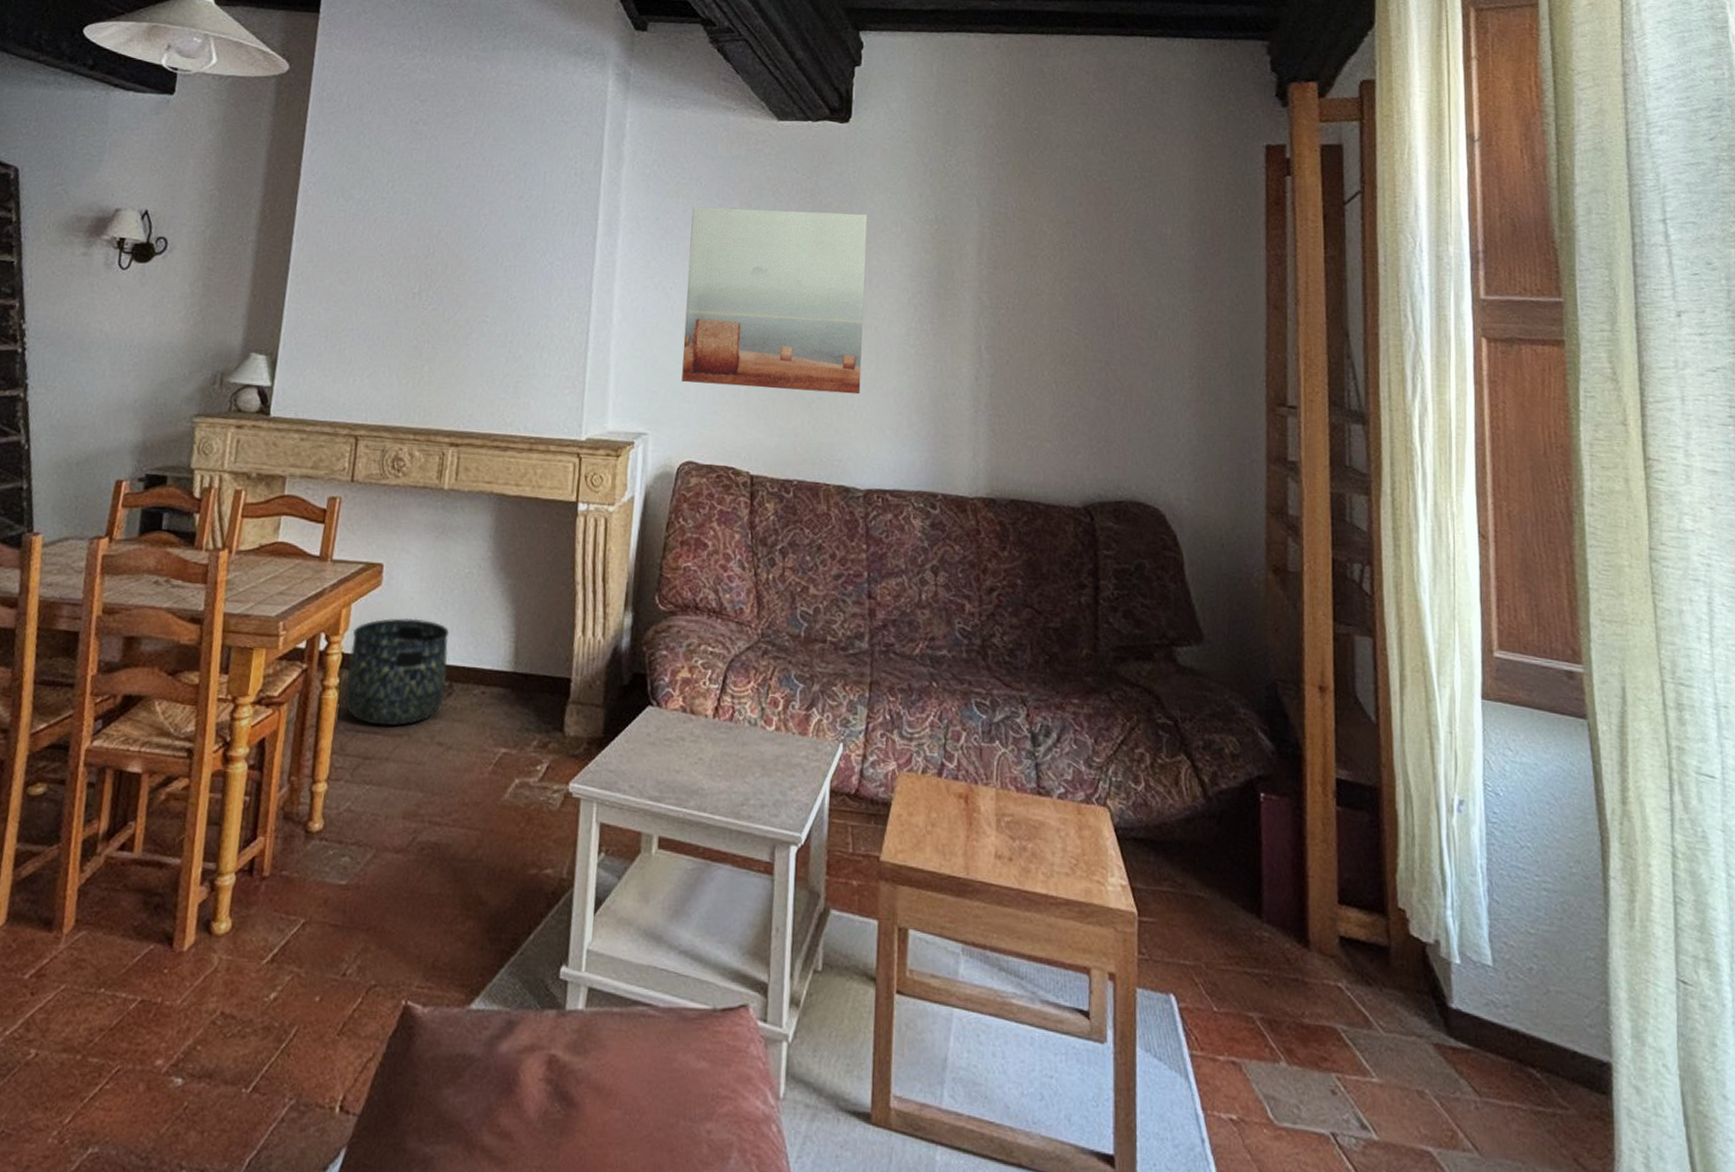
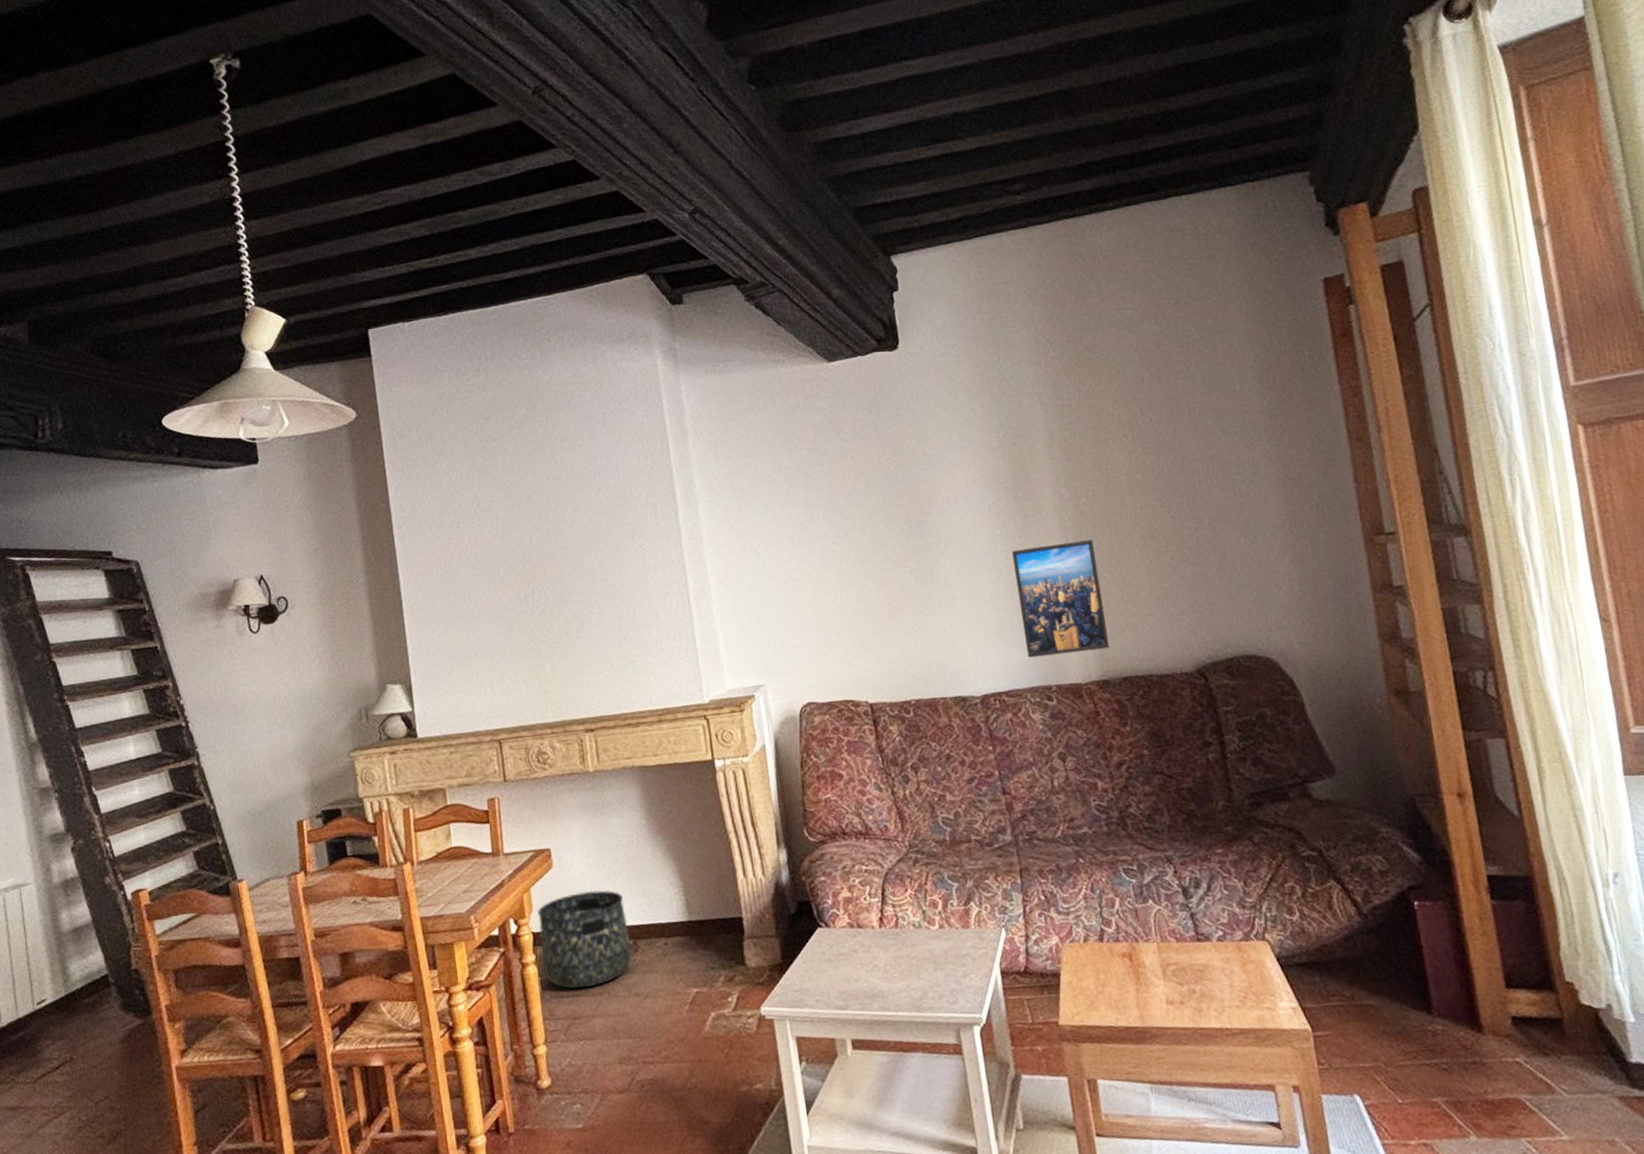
wall art: present [681,206,868,395] -> none [762,434,959,630]
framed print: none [919,347,1005,467] -> present [1011,539,1110,658]

